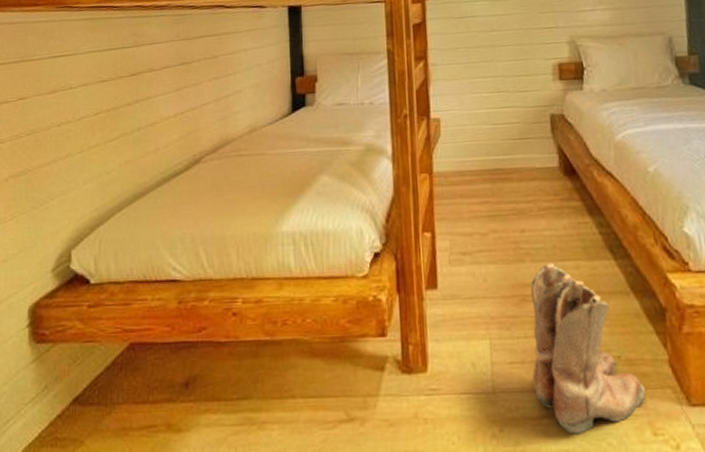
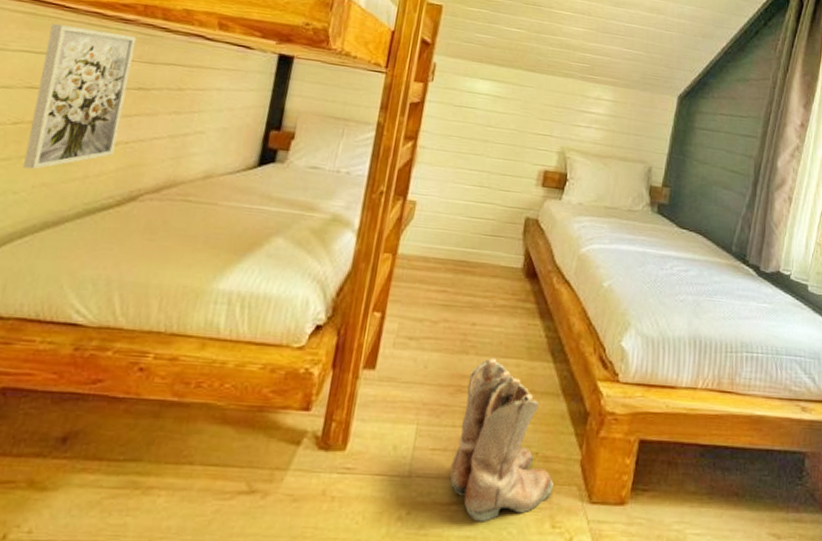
wall art: none [106,19,175,151] -> present [23,23,137,170]

